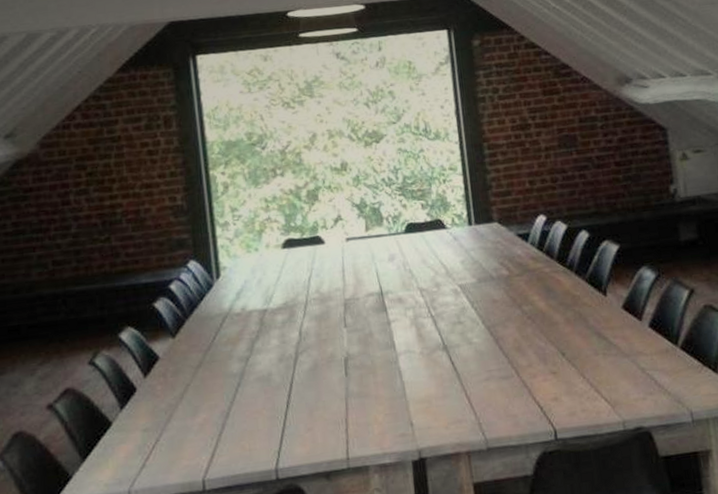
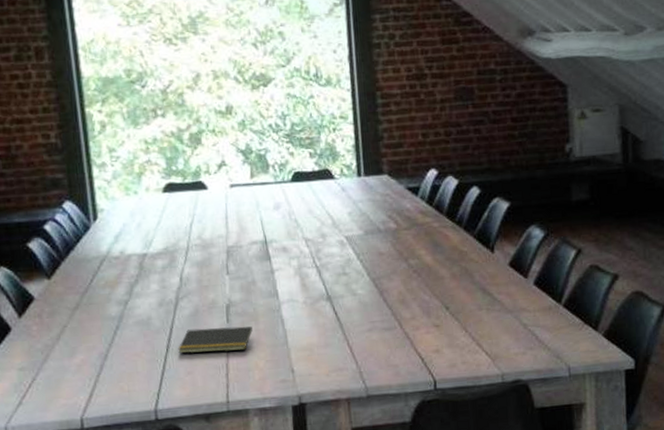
notepad: none [298,379,371,410] -> present [178,326,253,354]

